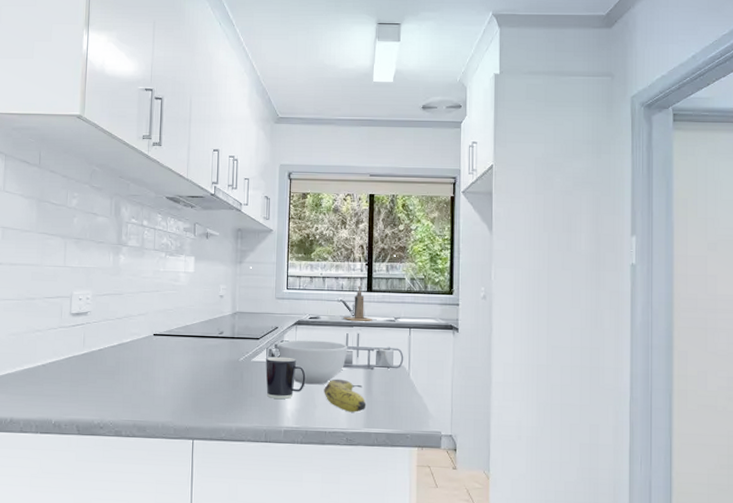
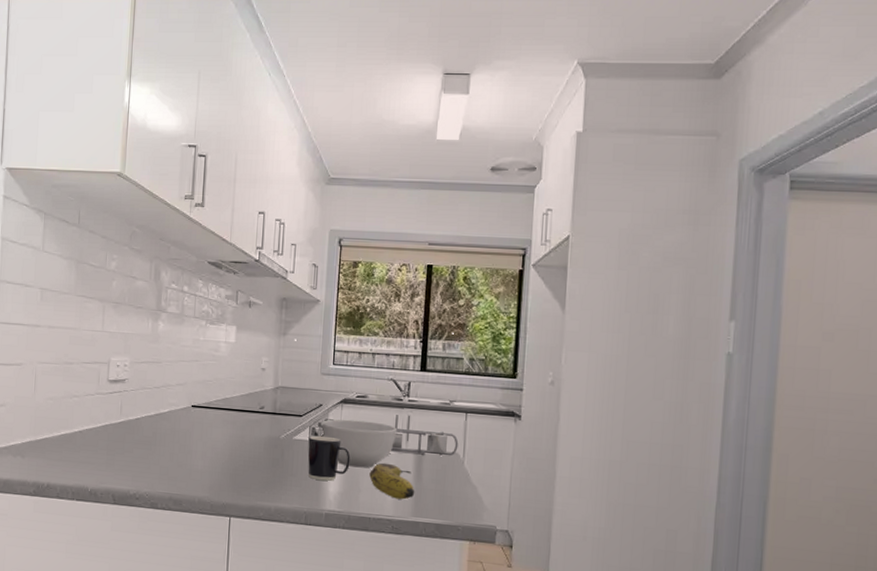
soap dispenser: present [343,285,372,321] -> none [393,363,425,403]

